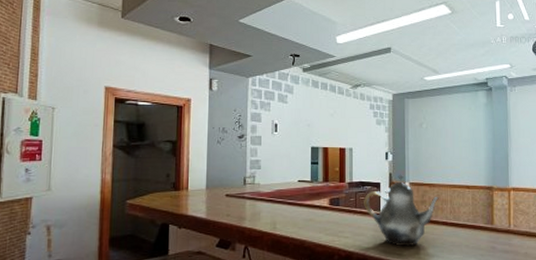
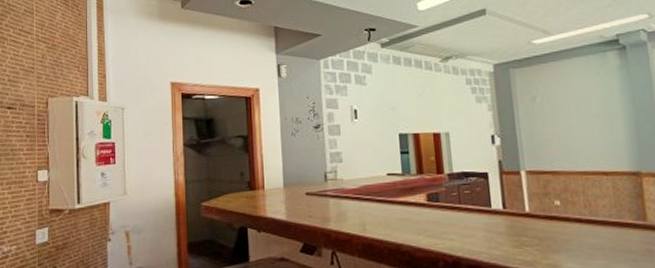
teapot: present [364,174,439,247] -> none [469,161,567,251]

